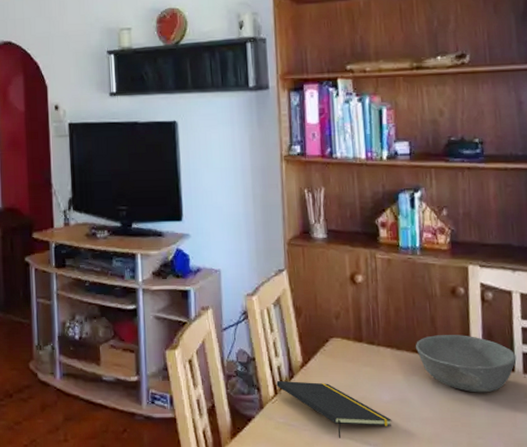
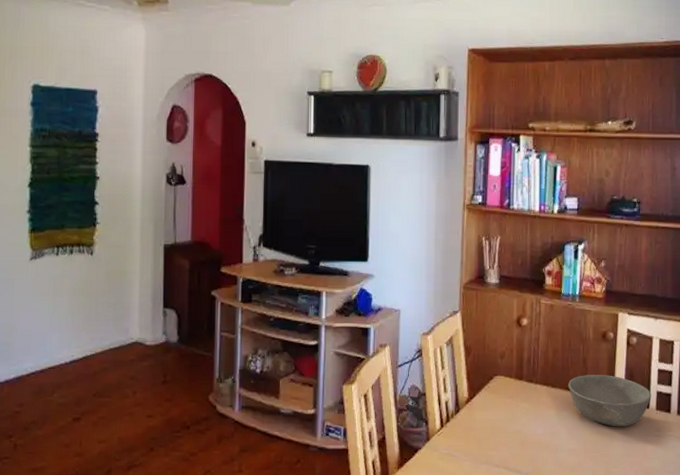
notepad: present [276,380,392,438] -> none [443,414,542,468]

